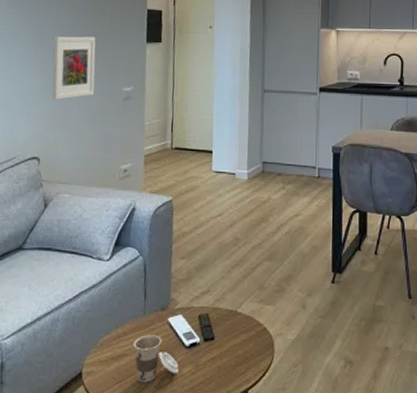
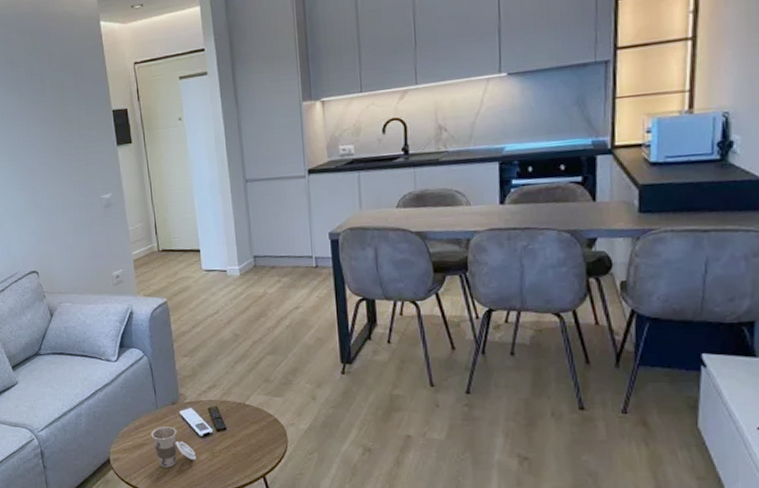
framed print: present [51,36,96,100] -> none [28,147,76,215]

